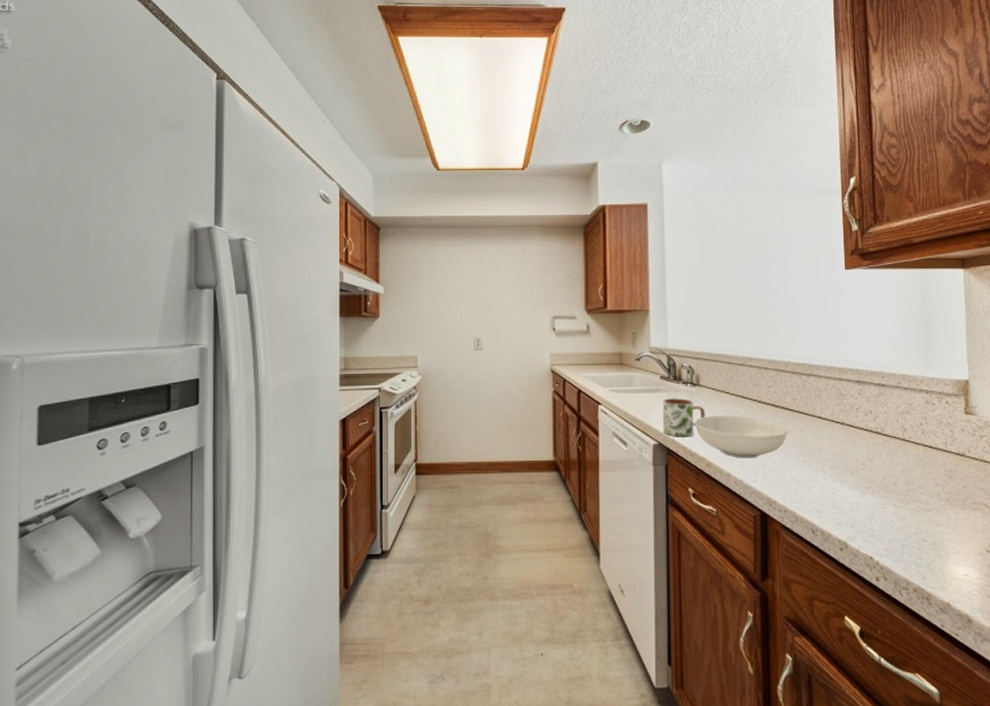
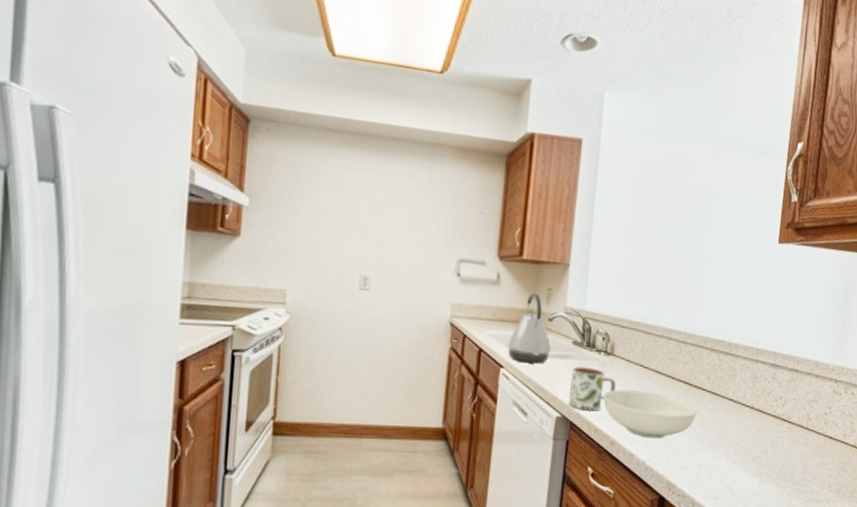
kettle: none [602,337,642,399] -> present [507,292,552,364]

